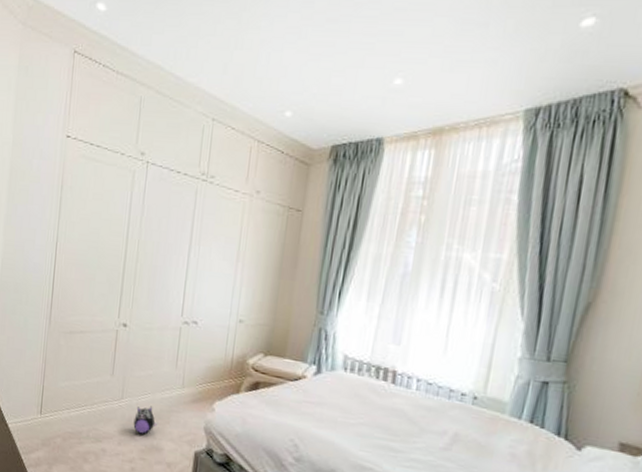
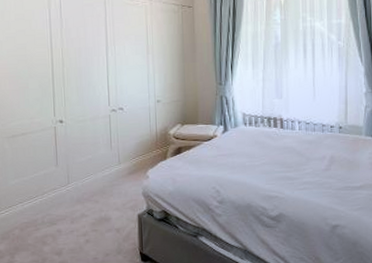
plush toy: present [133,406,158,434] -> none [82,185,104,210]

